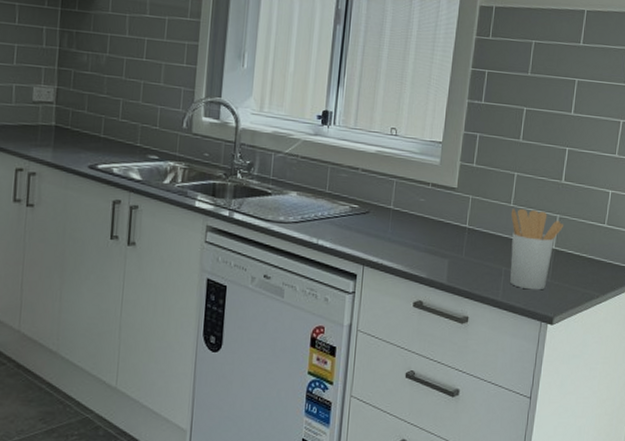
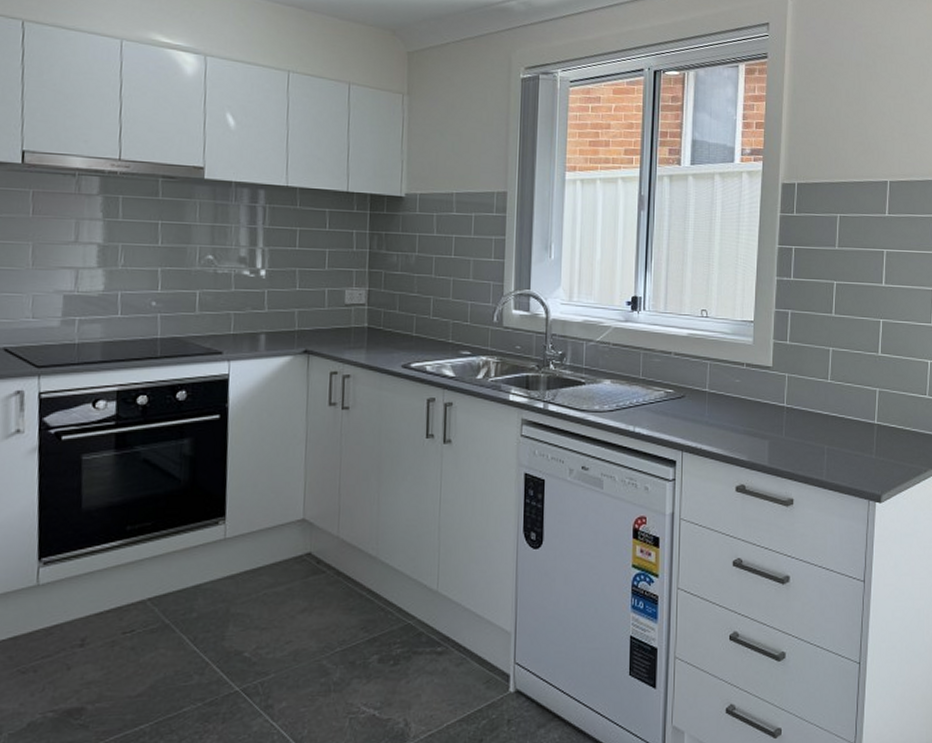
utensil holder: present [510,207,563,290] -> none [829,383,884,467]

